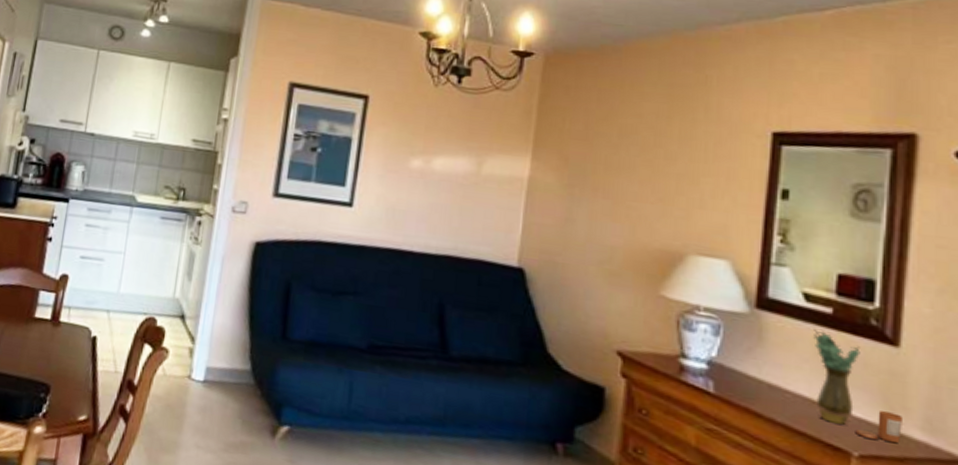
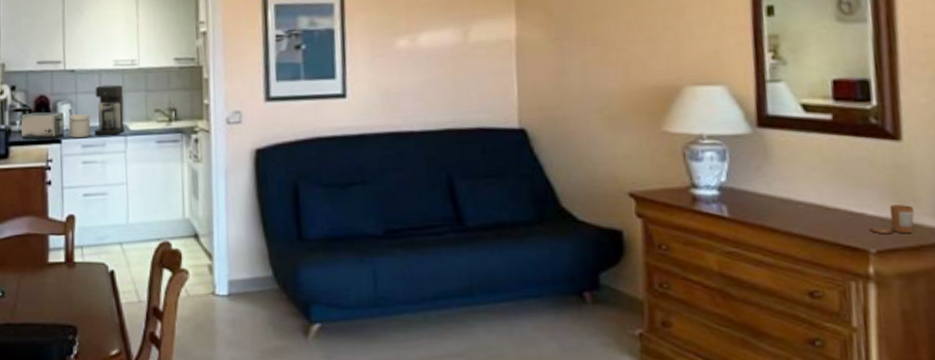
toaster: none [32,167,76,198] -> present [21,112,64,140]
jar: none [78,177,101,201] -> present [68,114,91,139]
coffee maker: none [102,153,138,204] -> present [94,84,125,136]
vase: present [813,328,861,425] -> none [816,137,866,225]

